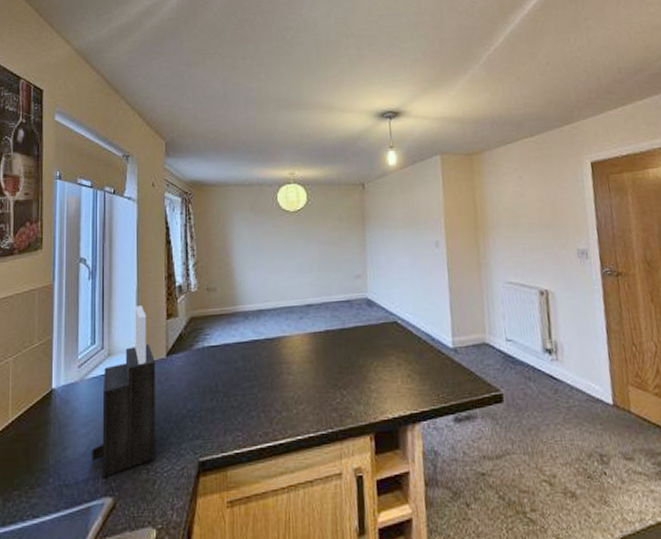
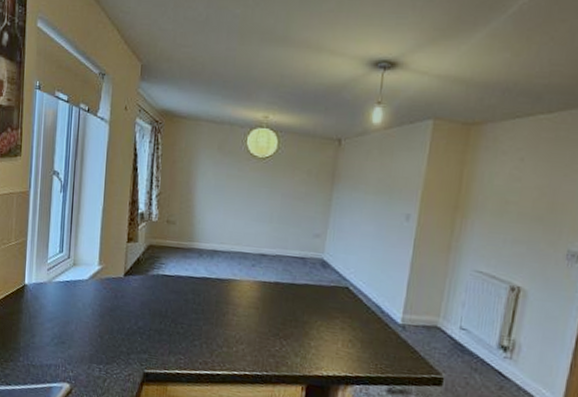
knife block: present [92,306,156,478] -> none [55,225,115,367]

